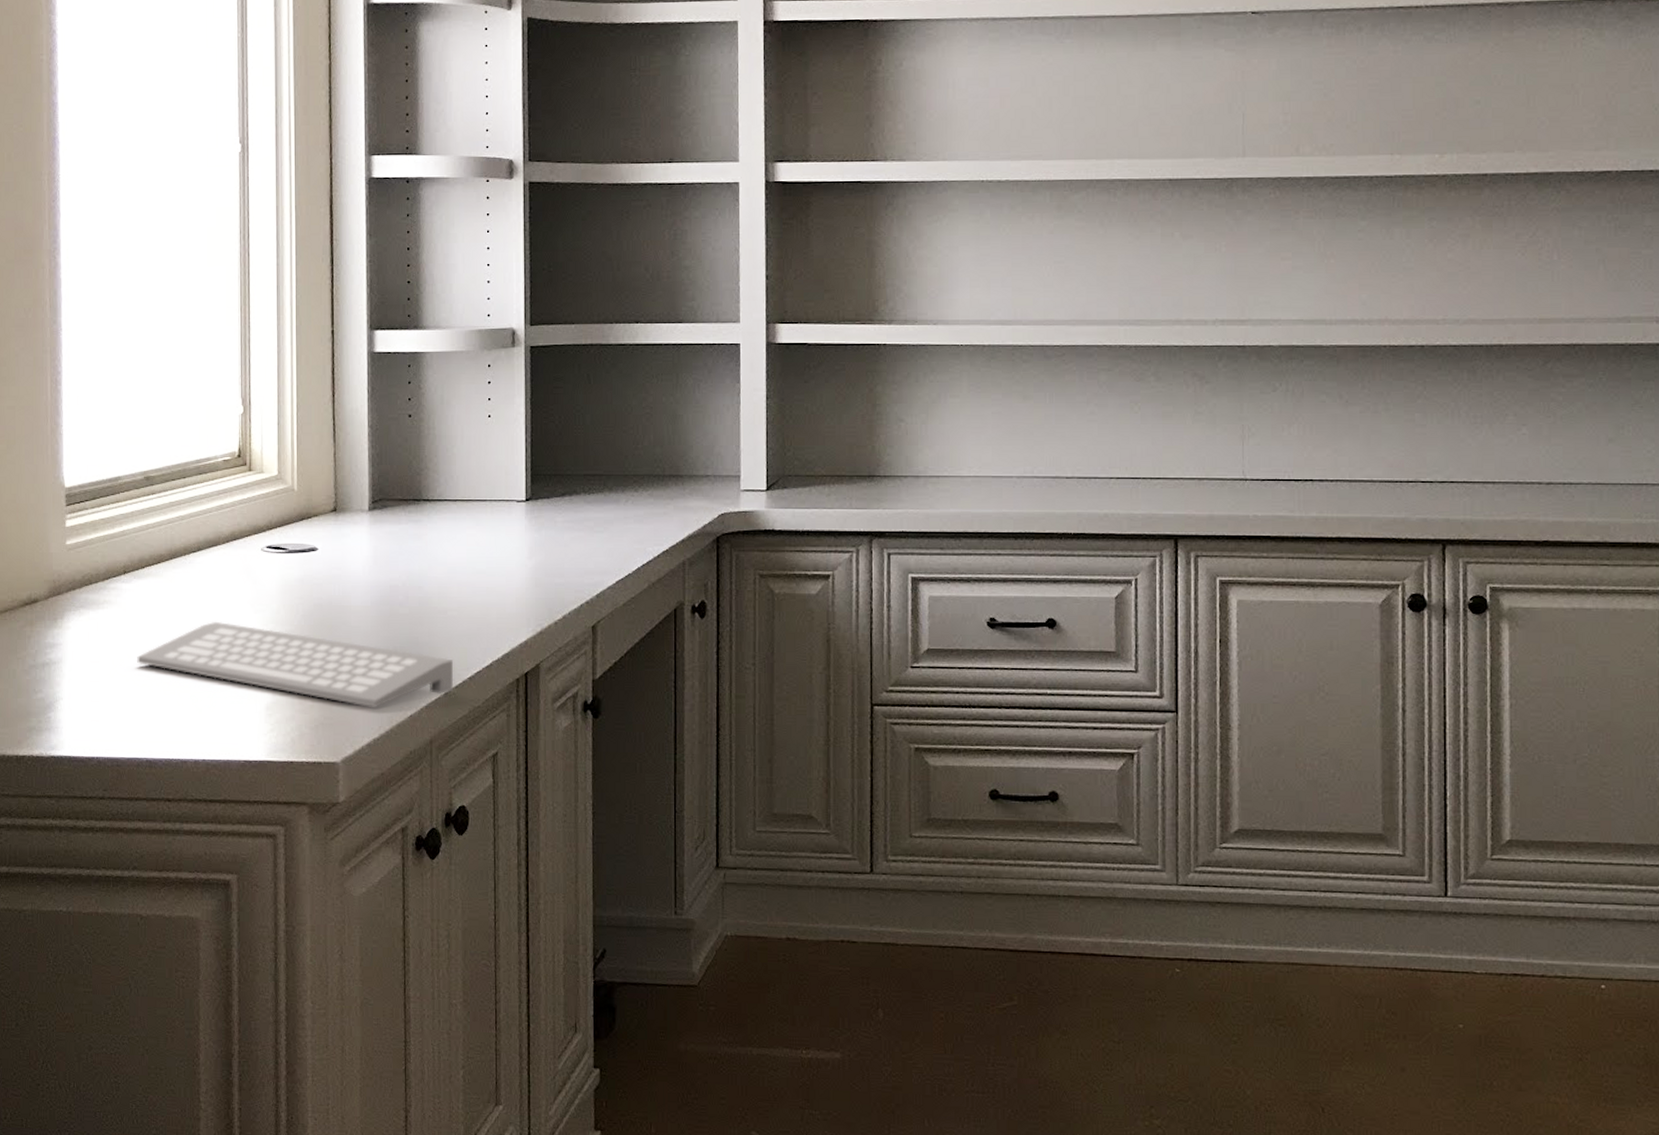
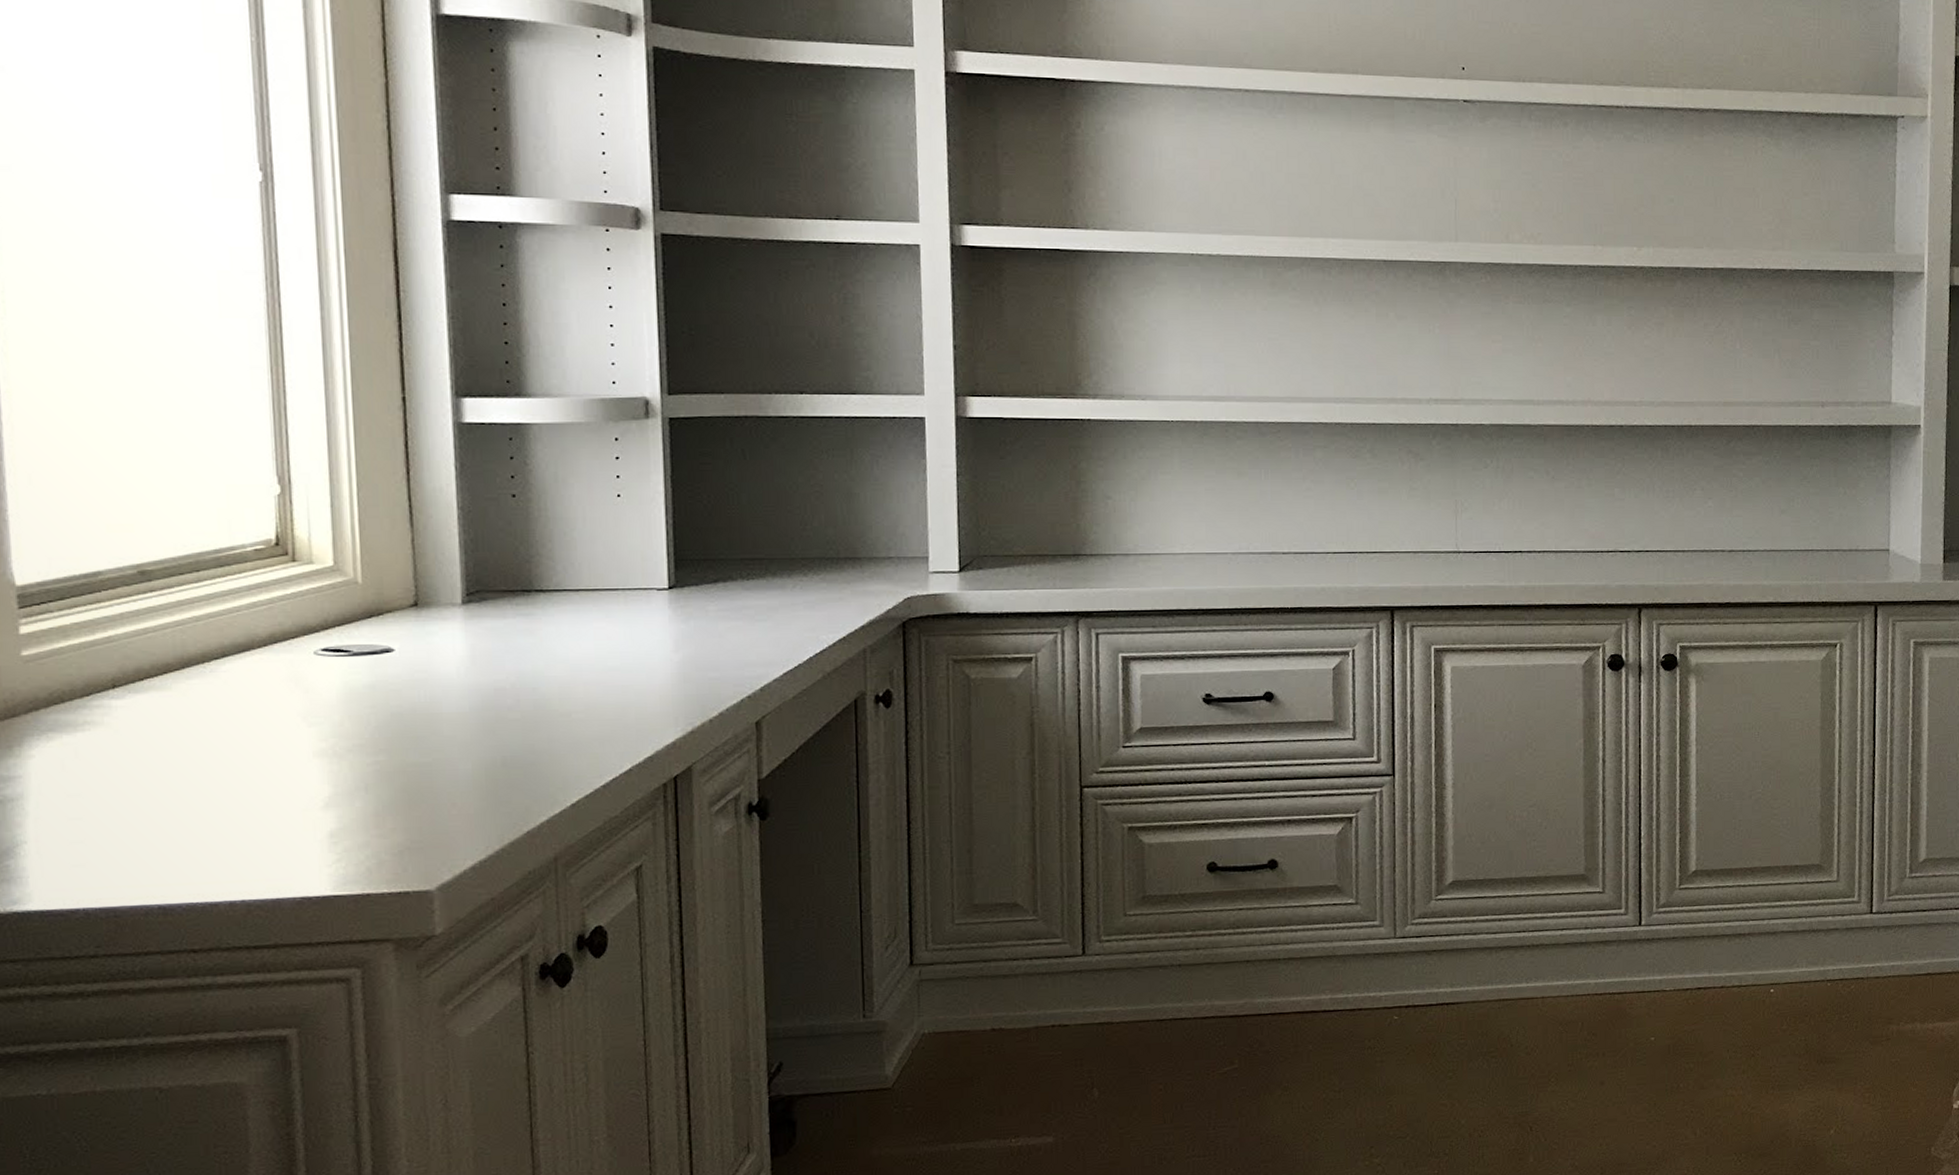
computer keyboard: present [137,622,453,709] -> none [138,739,582,827]

